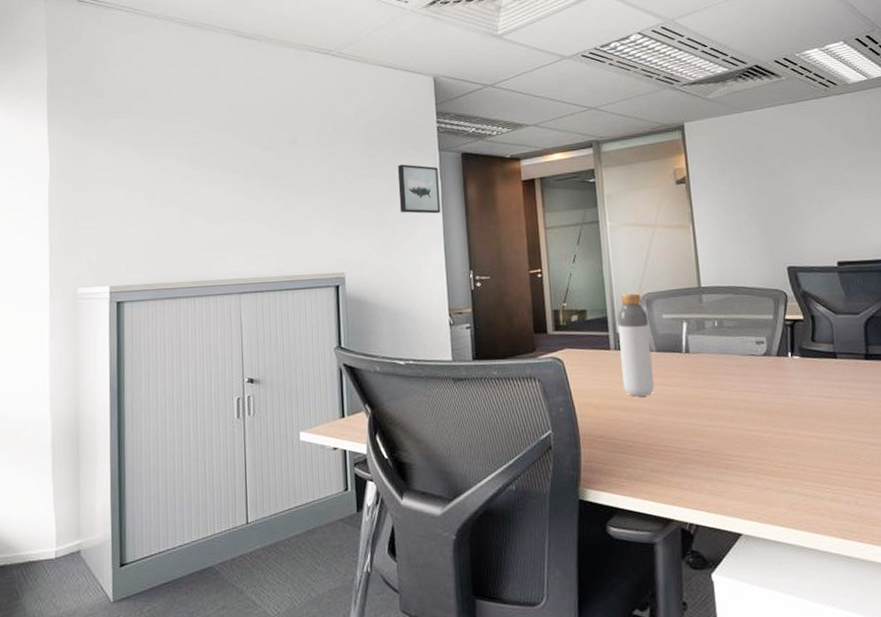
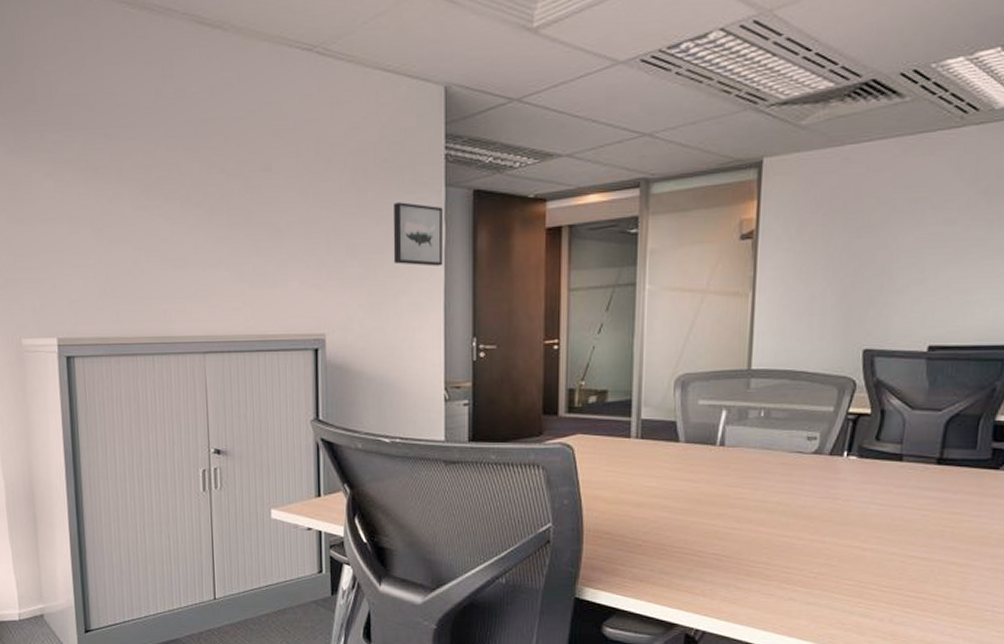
bottle: present [617,292,655,397] -> none [641,372,681,492]

